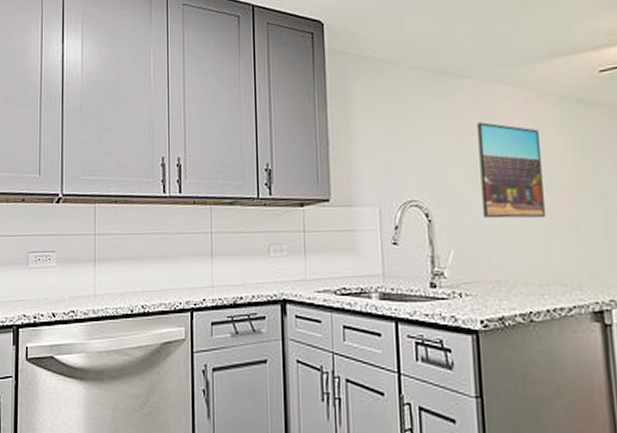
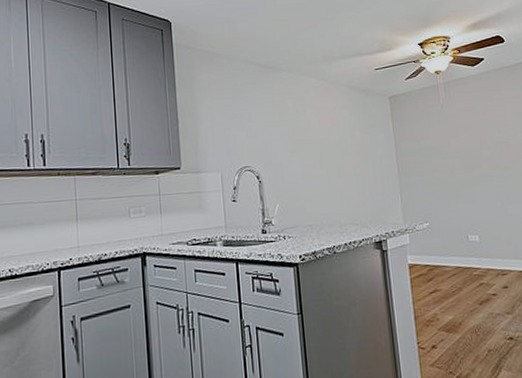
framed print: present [477,122,545,219] -> none [293,105,342,178]

